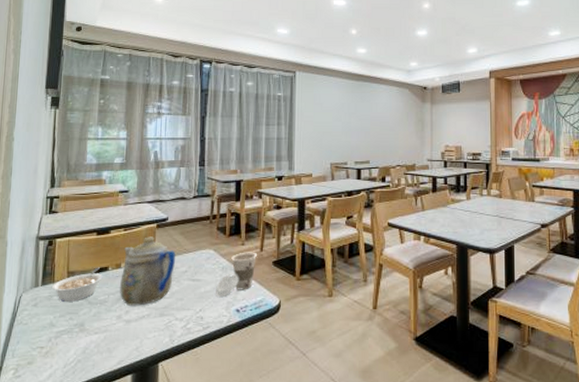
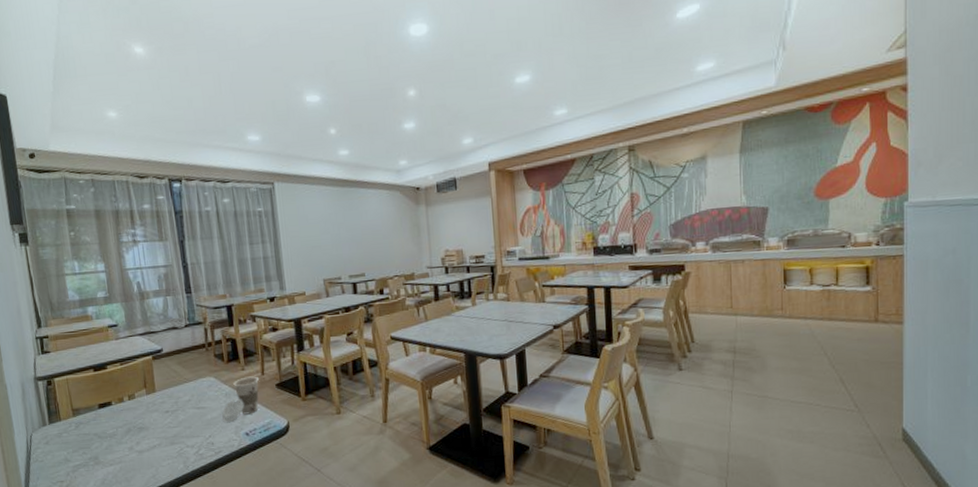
legume: present [51,267,103,302] -> none [59,402,108,438]
teapot: present [120,236,175,306] -> none [124,369,178,437]

